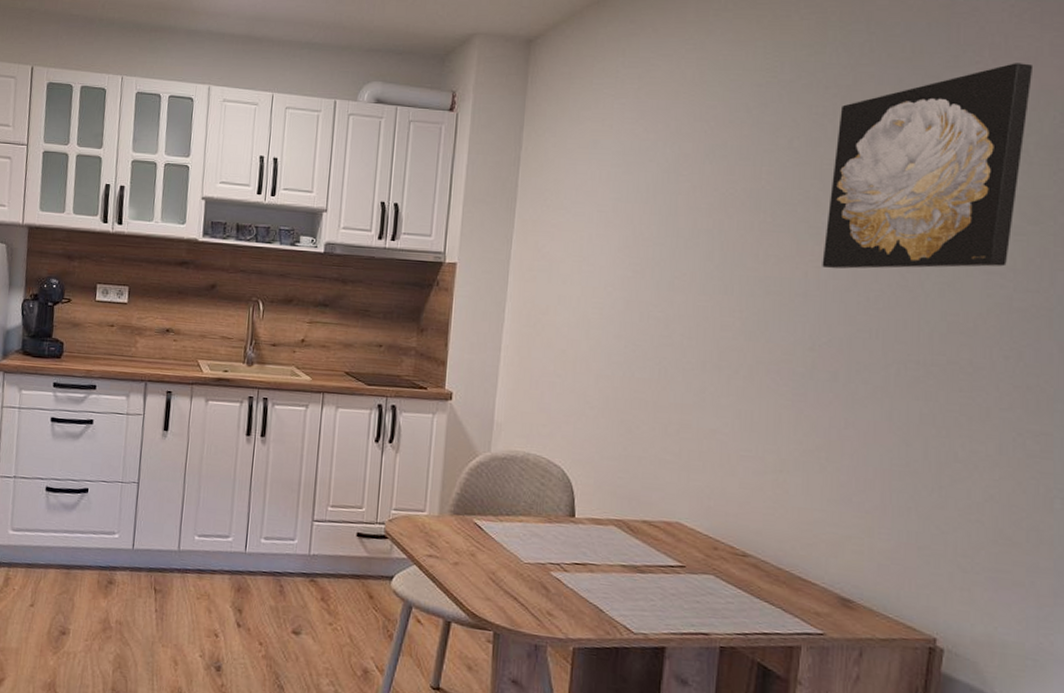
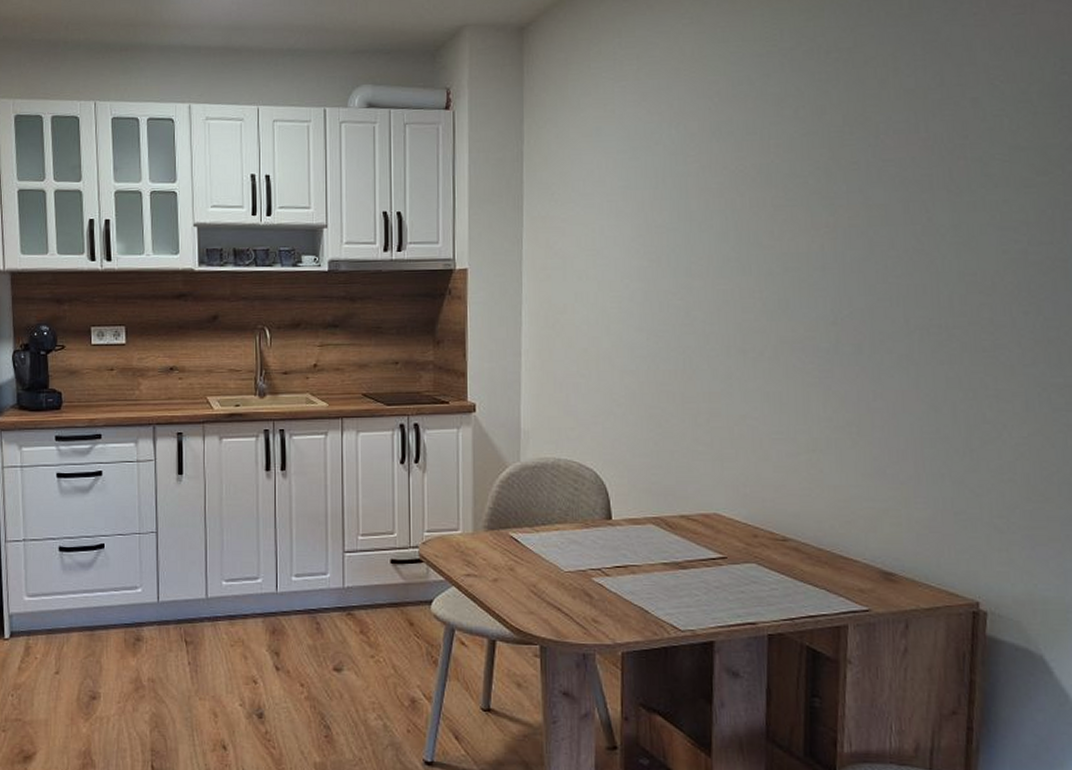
wall art: present [822,63,1034,269] -> none [837,10,1031,239]

